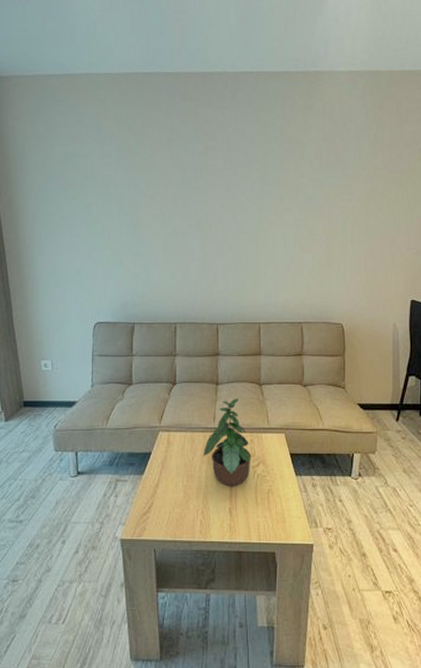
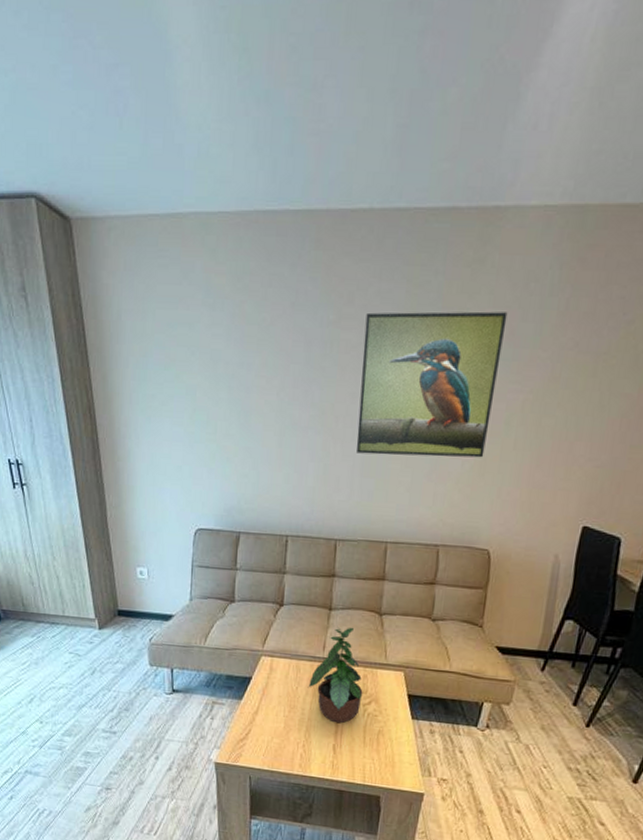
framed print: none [227,143,334,253] -> present [356,311,508,458]

